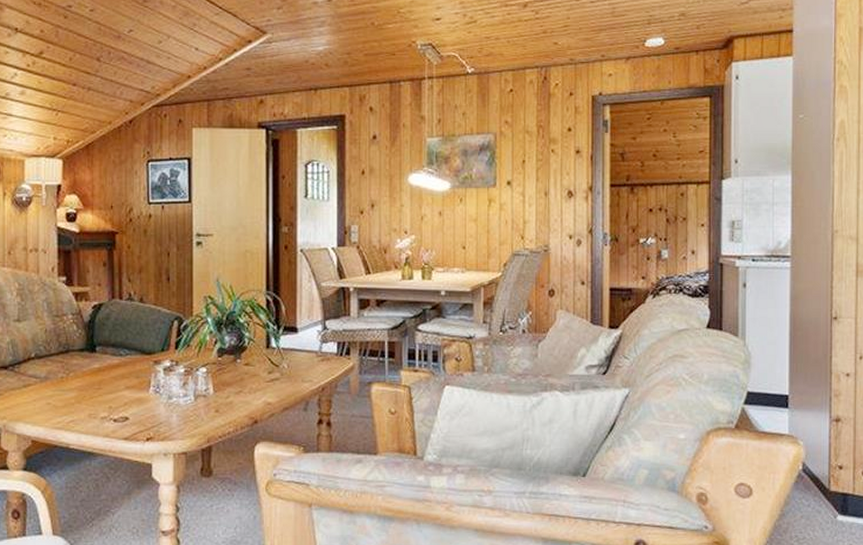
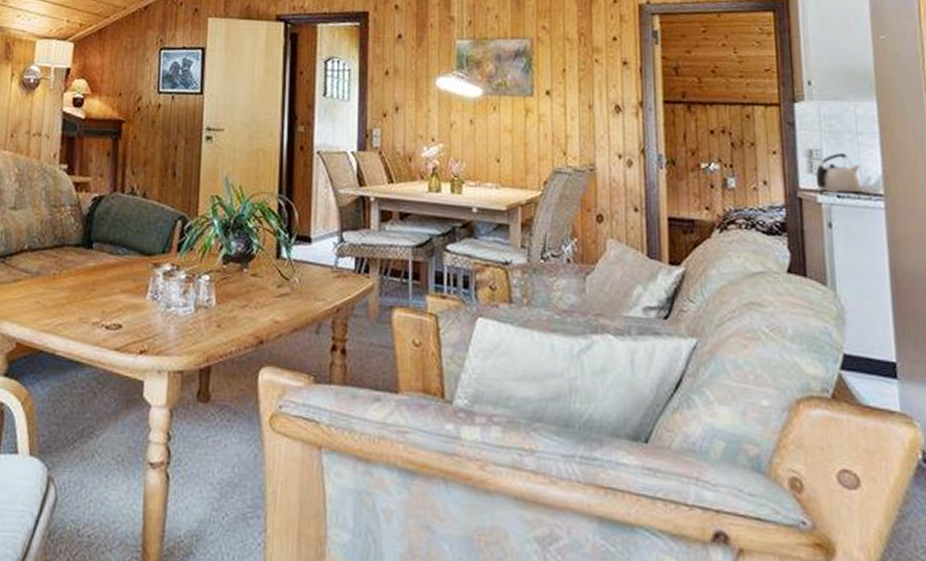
kettle: none [735,222,773,257] -> present [815,153,861,193]

